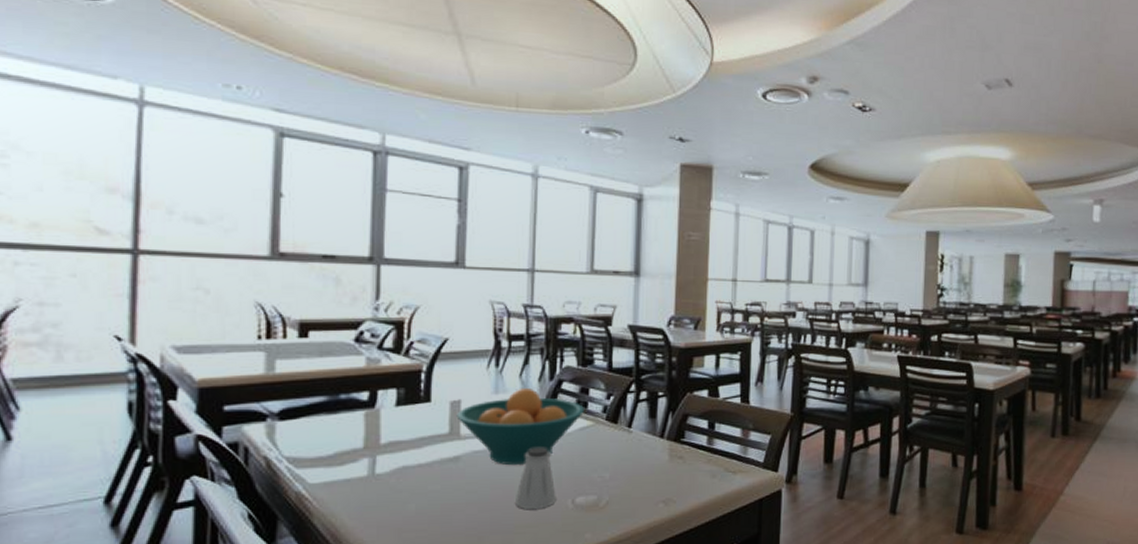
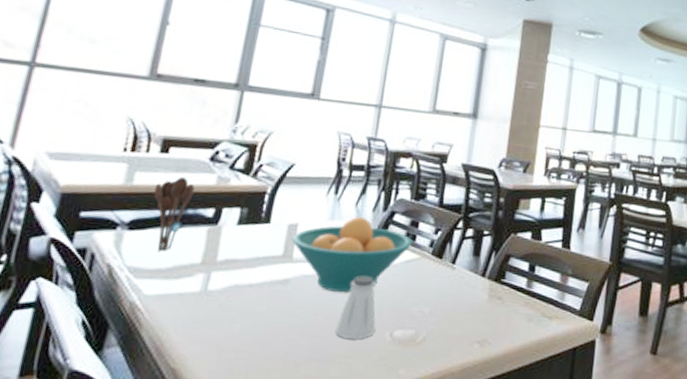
utensil holder: none [299,361,343,440] -> present [153,176,195,253]

